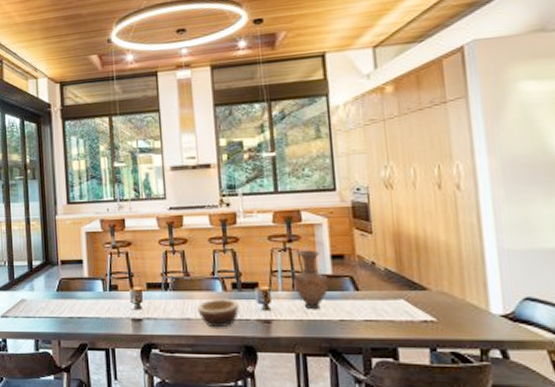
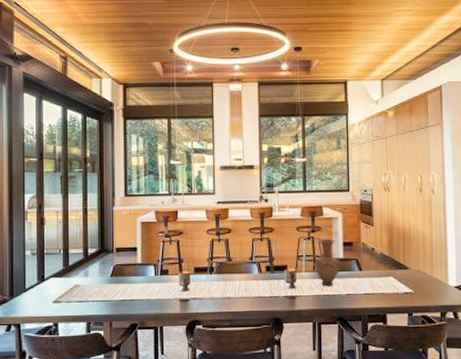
bowl: present [197,298,239,328] -> none [237,279,271,305]

